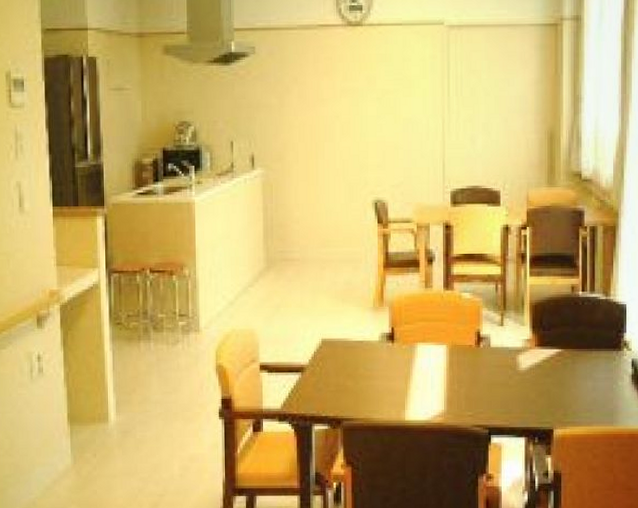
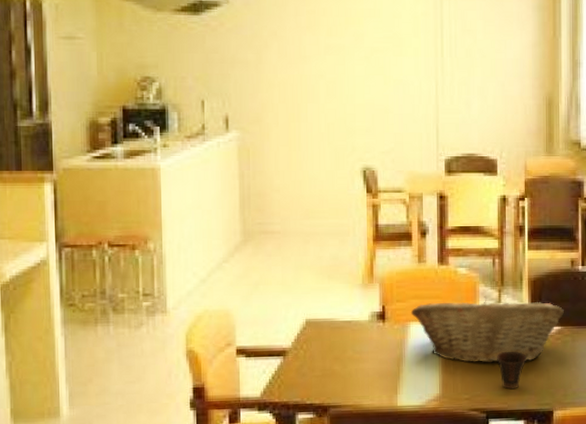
fruit basket: none [418,320,564,383] -> present [410,296,564,364]
cup: none [498,371,528,408] -> present [496,351,527,390]

